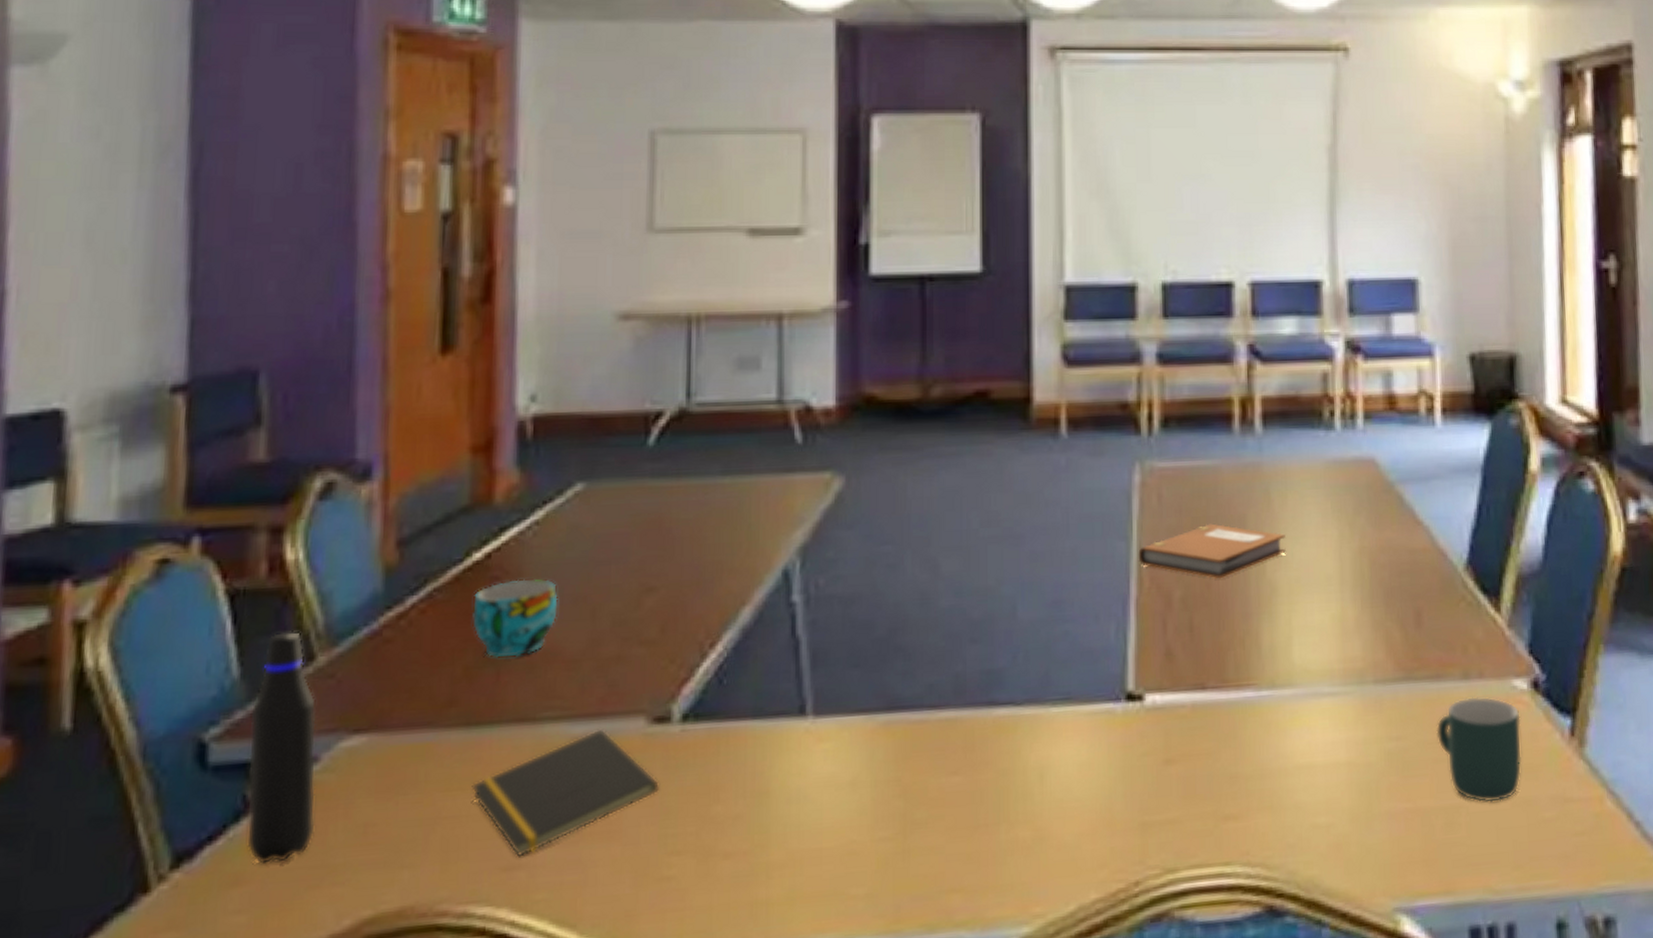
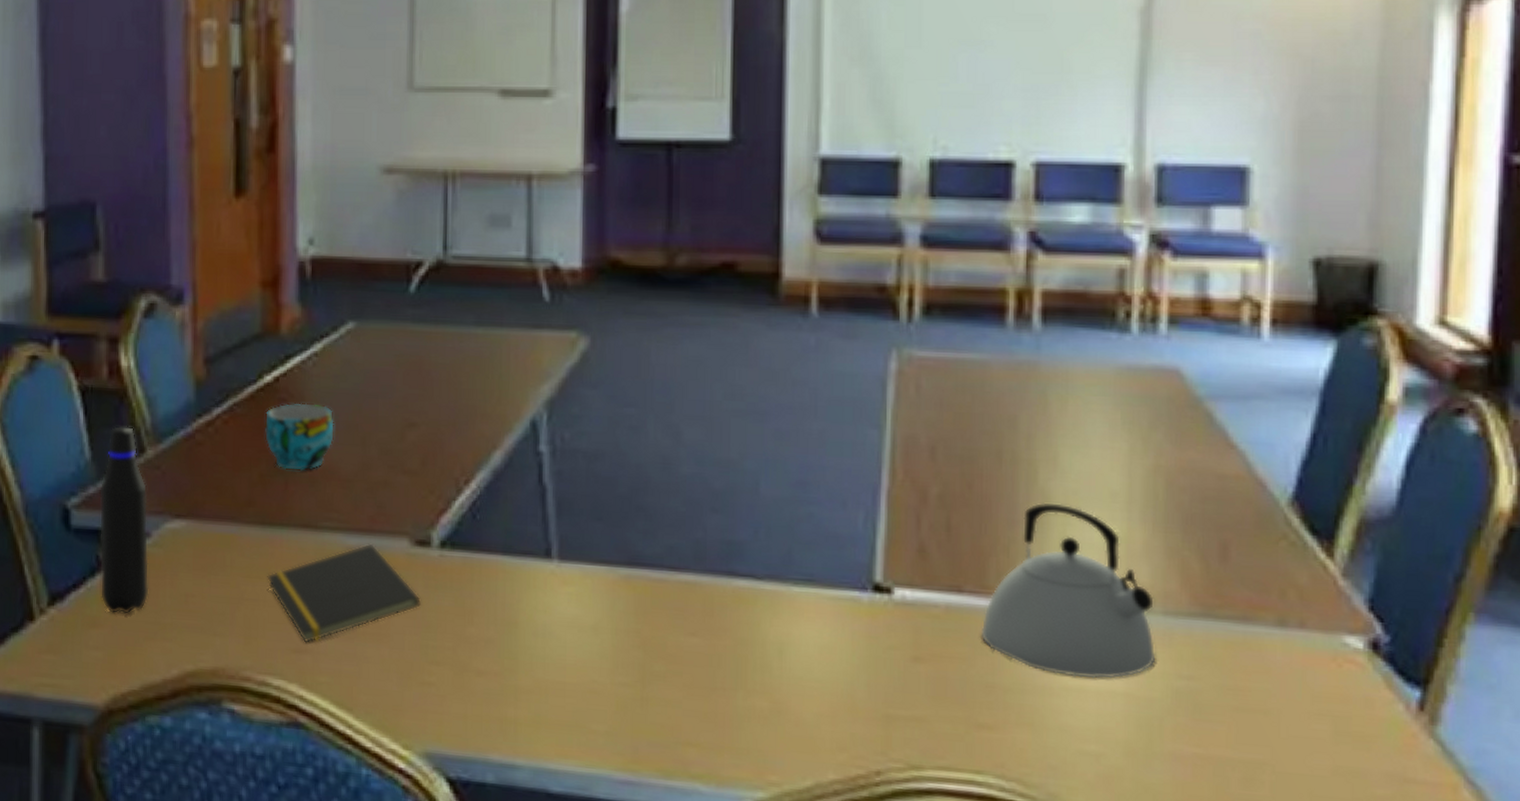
notebook: present [1138,523,1286,579] -> none [892,421,1063,481]
kettle: none [1223,592,1371,755] -> present [981,502,1156,679]
mug: present [1436,696,1522,803] -> none [1239,646,1351,767]

